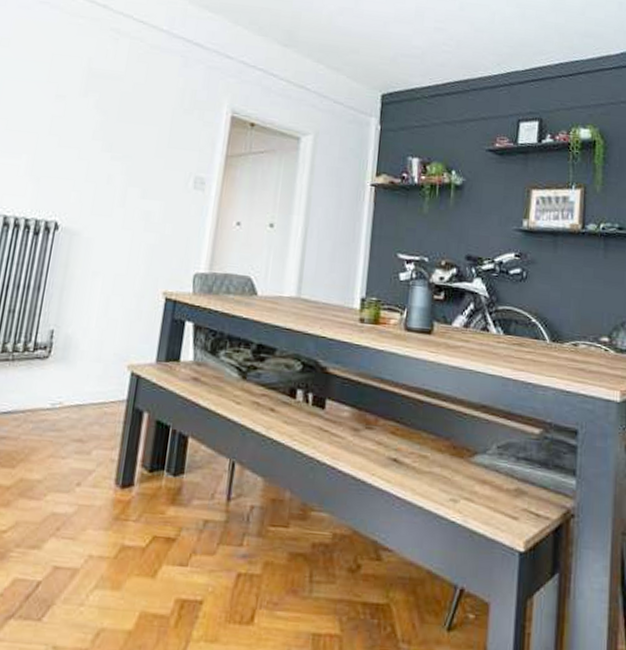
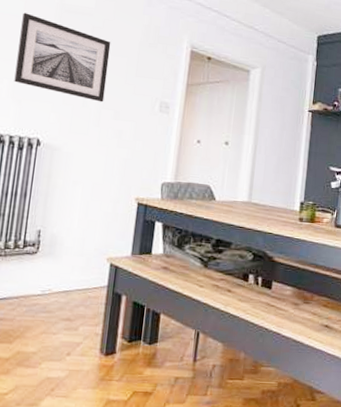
wall art: none [33,79,142,179] -> present [14,12,111,102]

